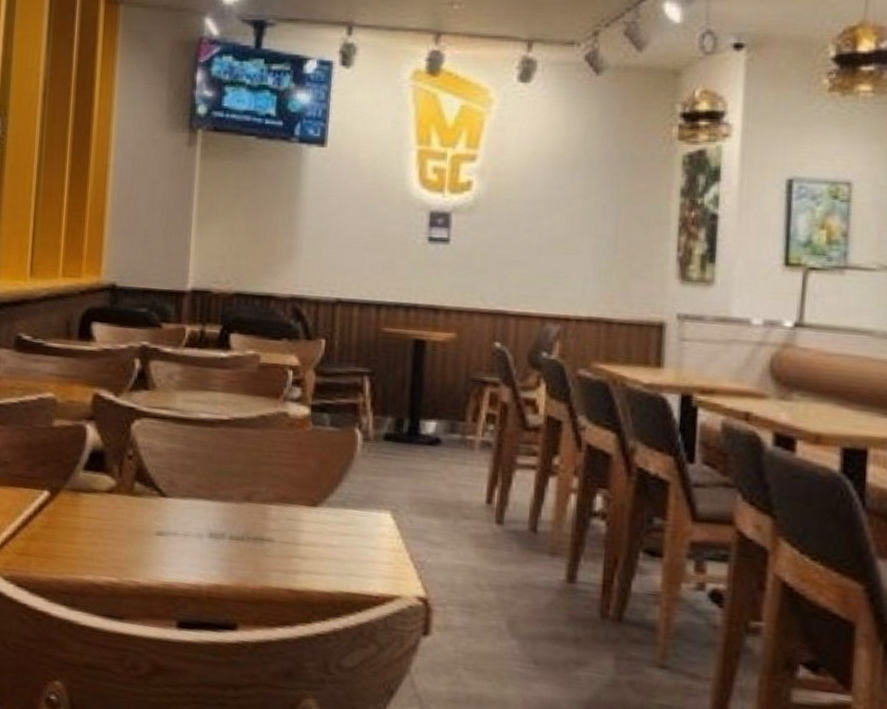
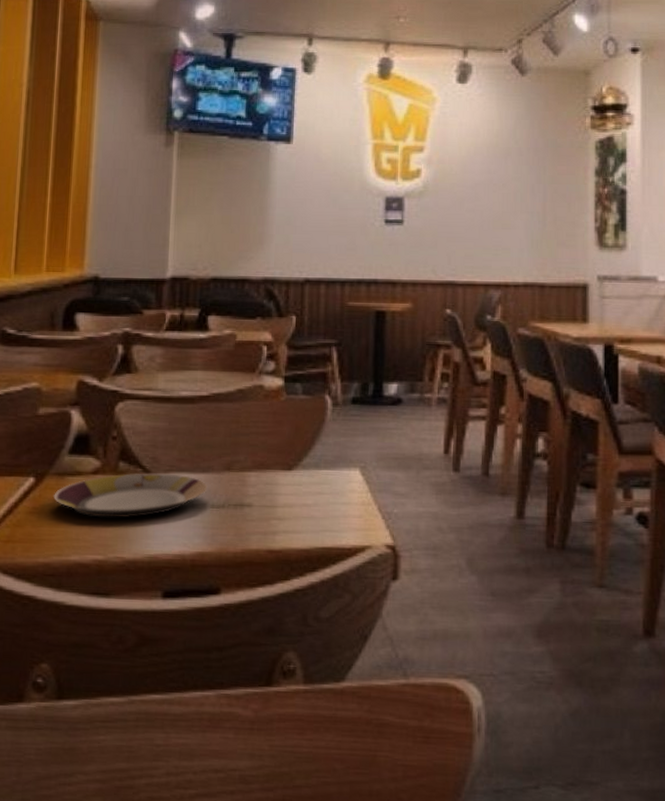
plate: none [68,495,226,543] -> present [53,473,208,518]

